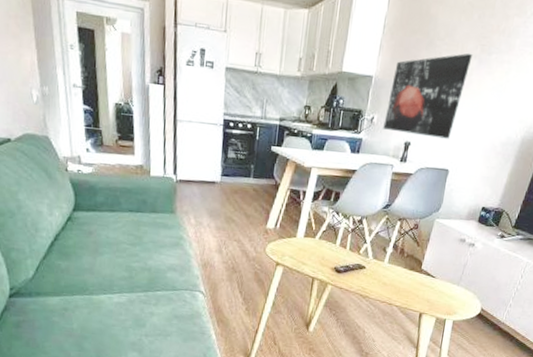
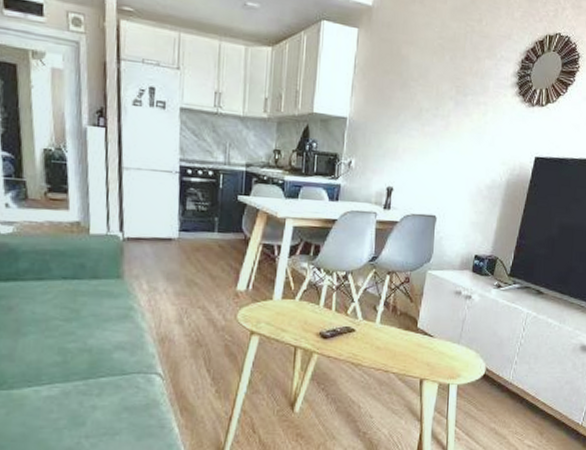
wall art: present [383,53,473,139] -> none [362,94,449,184]

